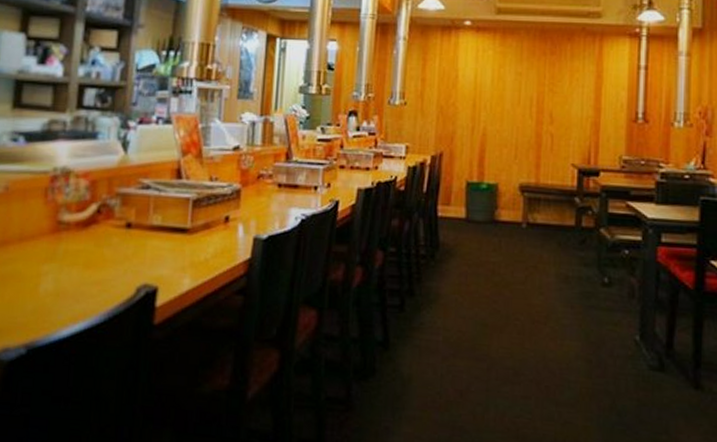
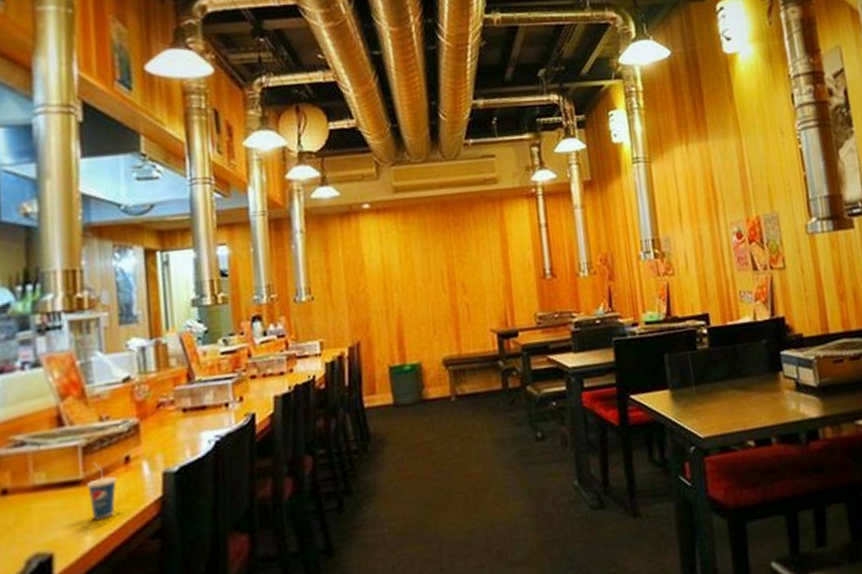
cup: none [192,215,217,267] -> present [87,462,118,520]

